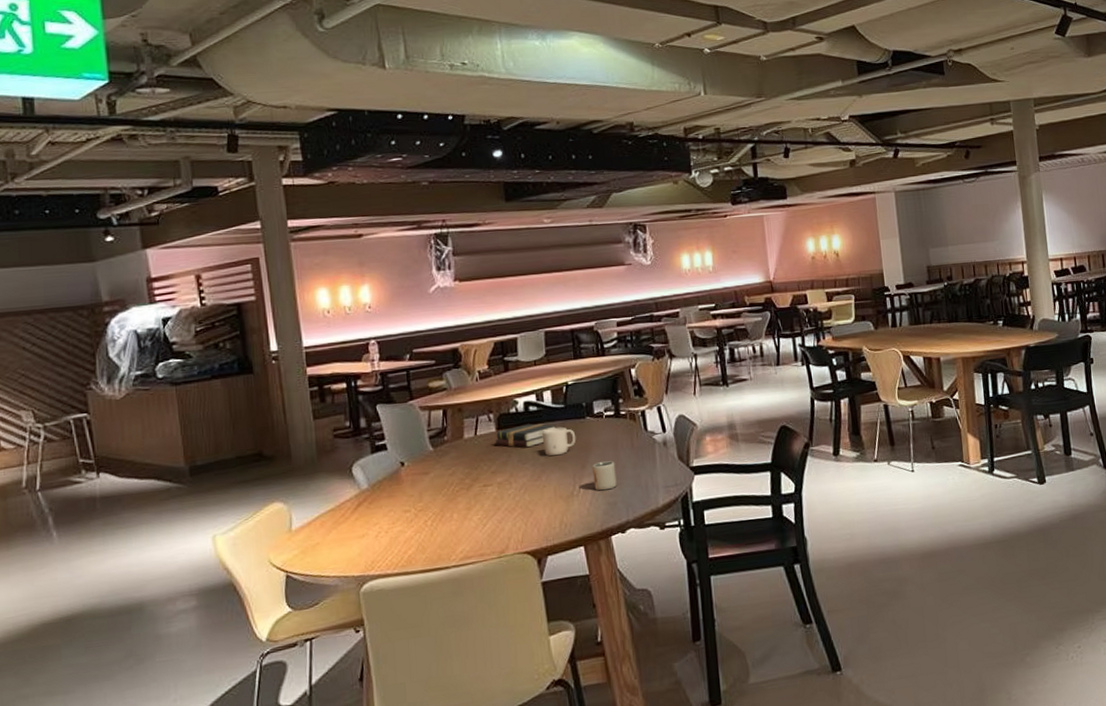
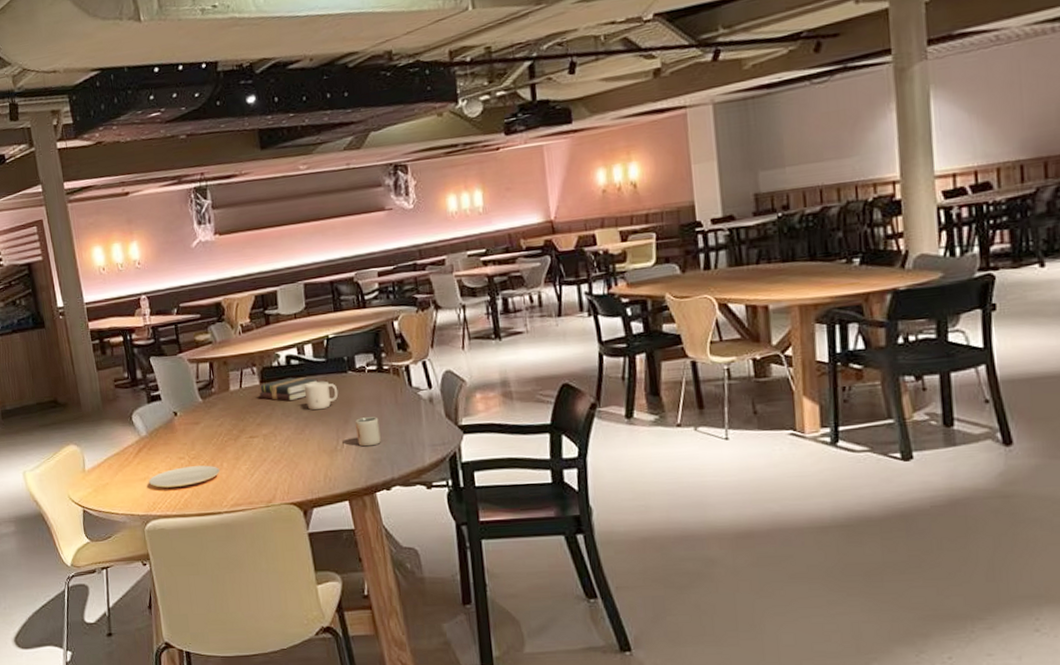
plate: none [367,517,449,545] -> present [148,465,220,488]

